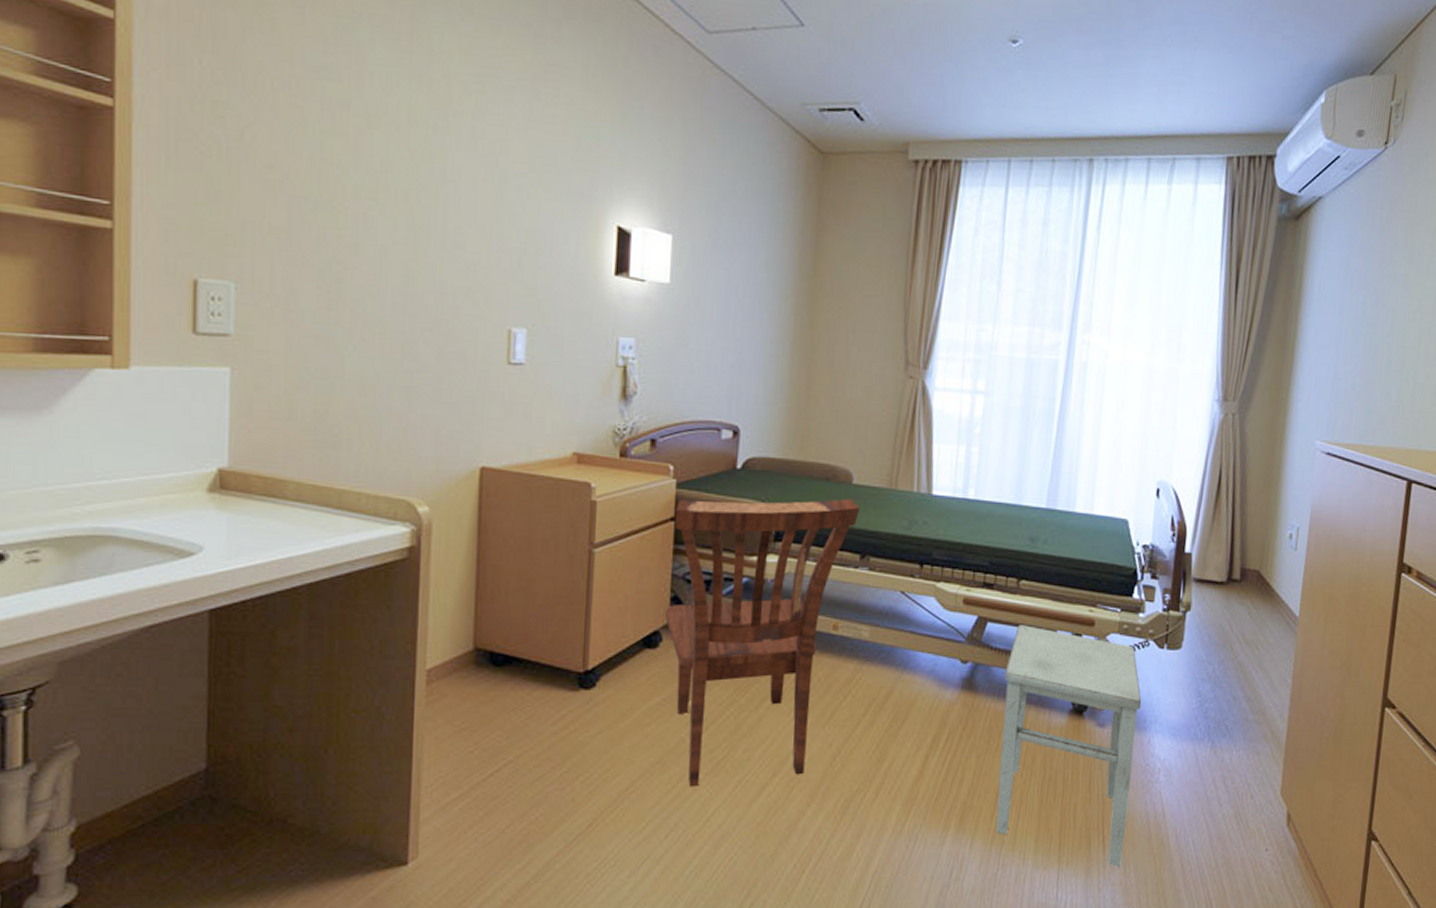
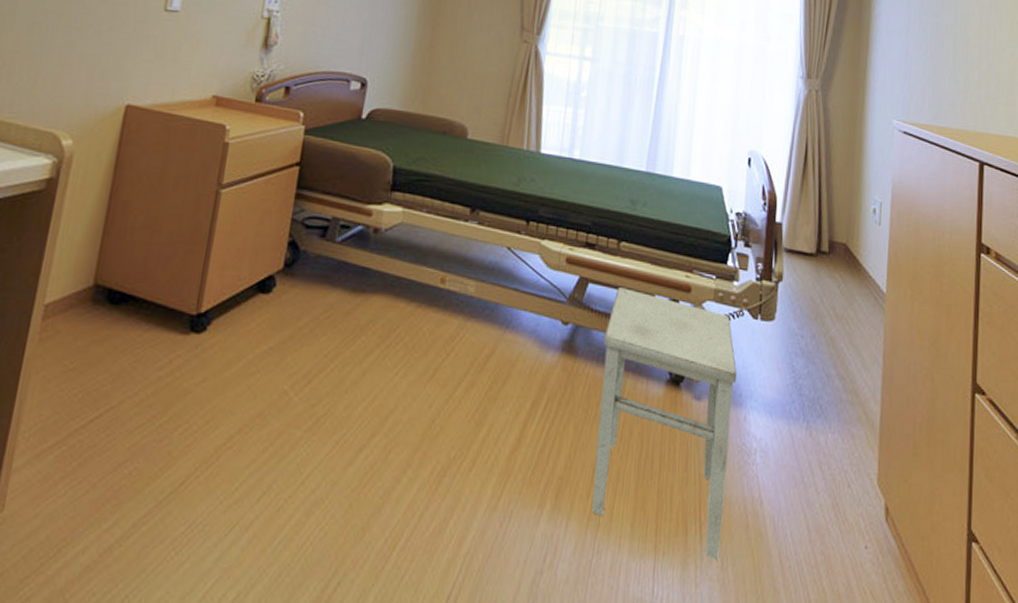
dining chair: present [664,499,860,787] -> none [280,146,473,446]

